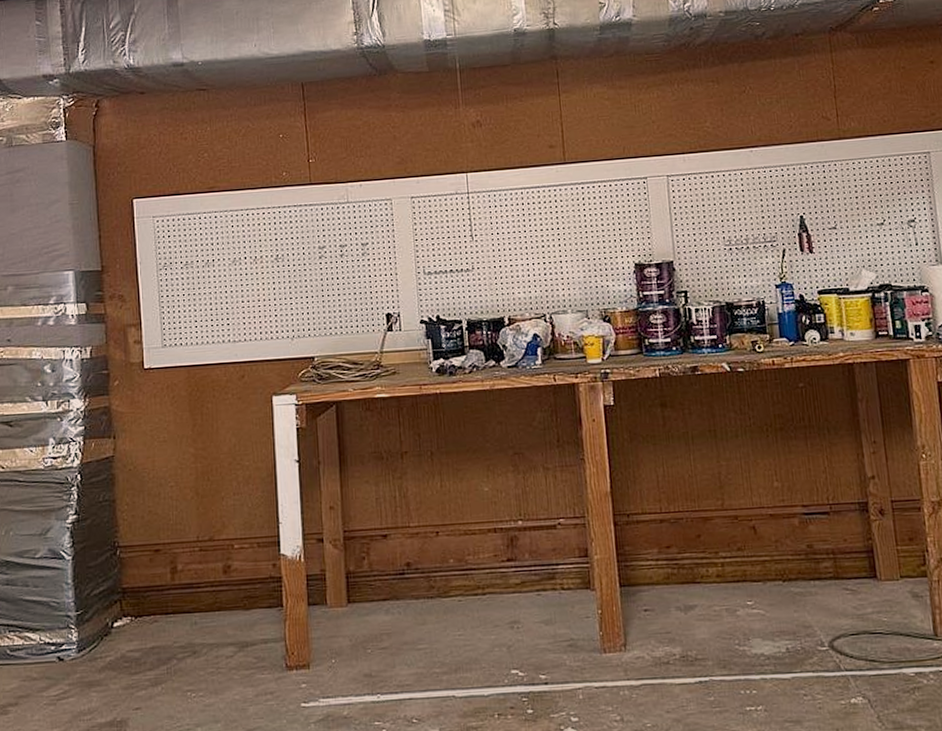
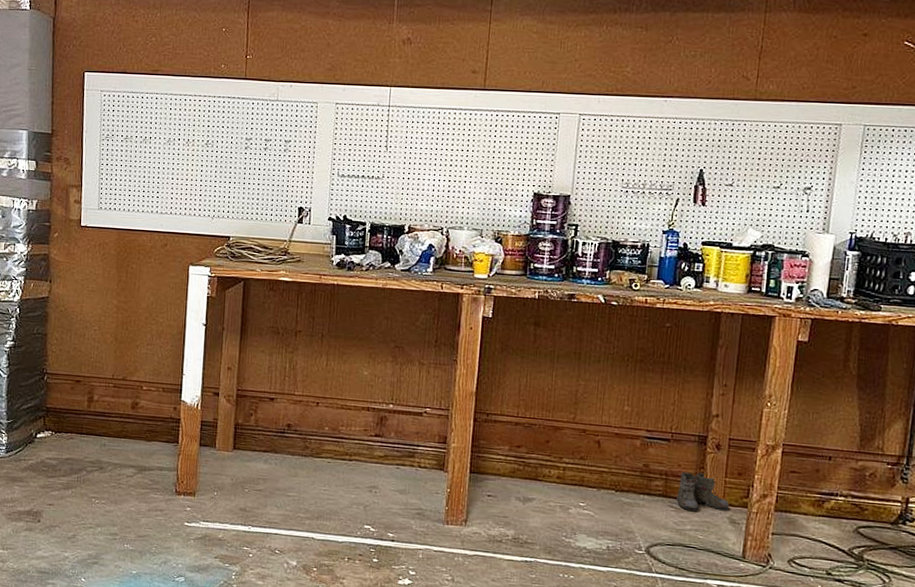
boots: none [842,544,909,592] -> present [668,472,730,512]

